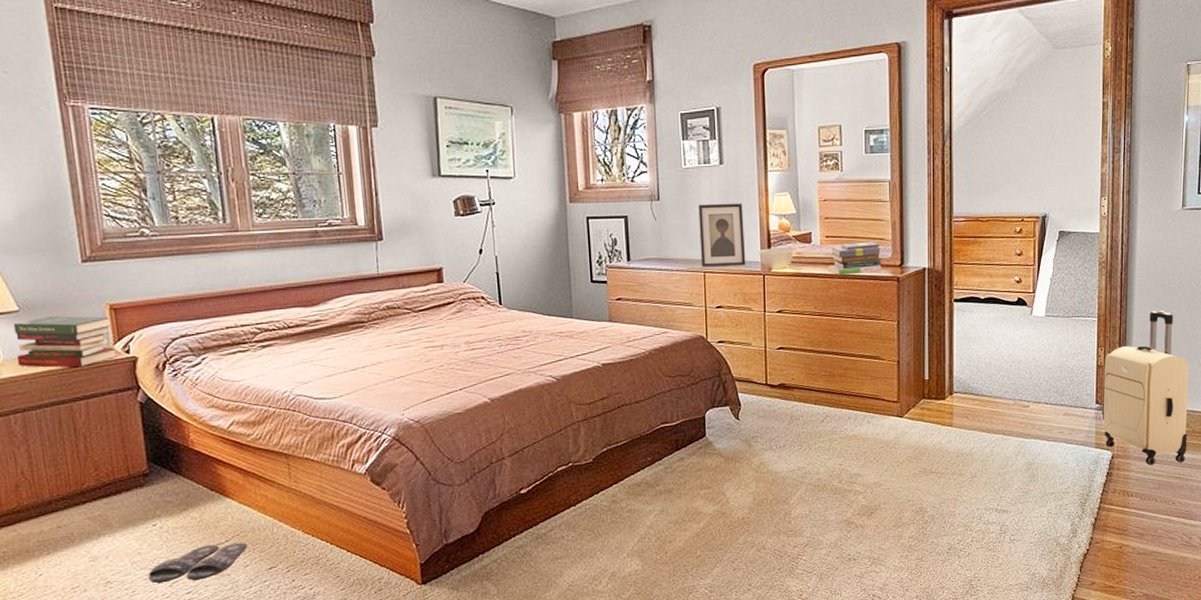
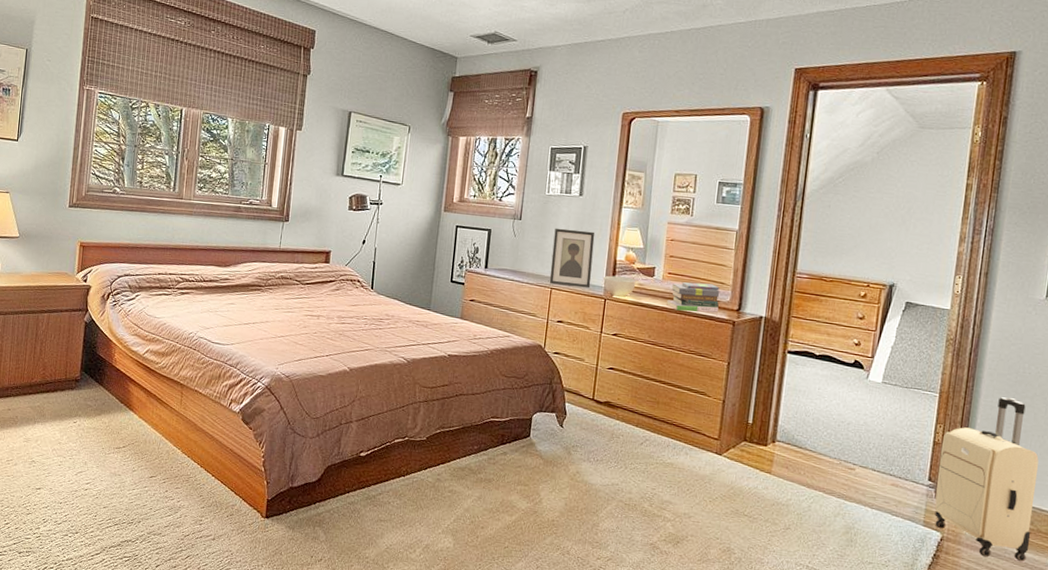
books: present [13,316,117,368] -> none [10,244,78,288]
slippers: present [149,542,248,583] -> none [62,446,139,474]

